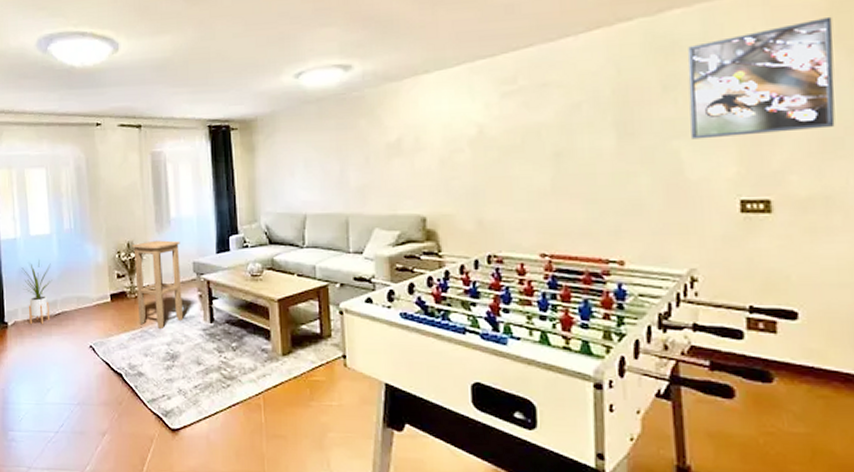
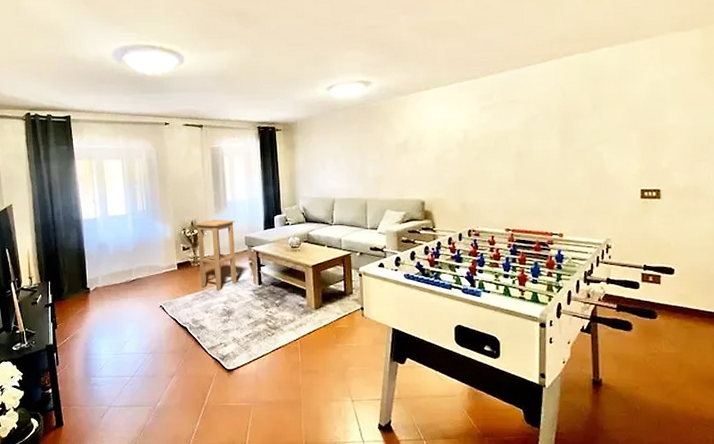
house plant: present [21,259,52,325] -> none [101,236,128,290]
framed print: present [687,16,835,140] -> none [610,58,705,145]

